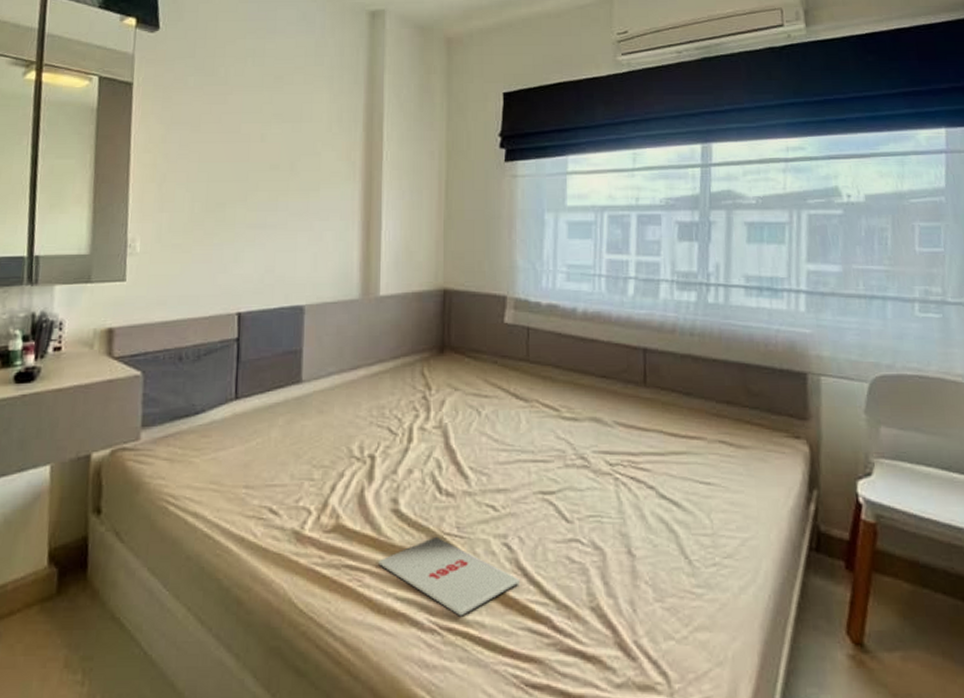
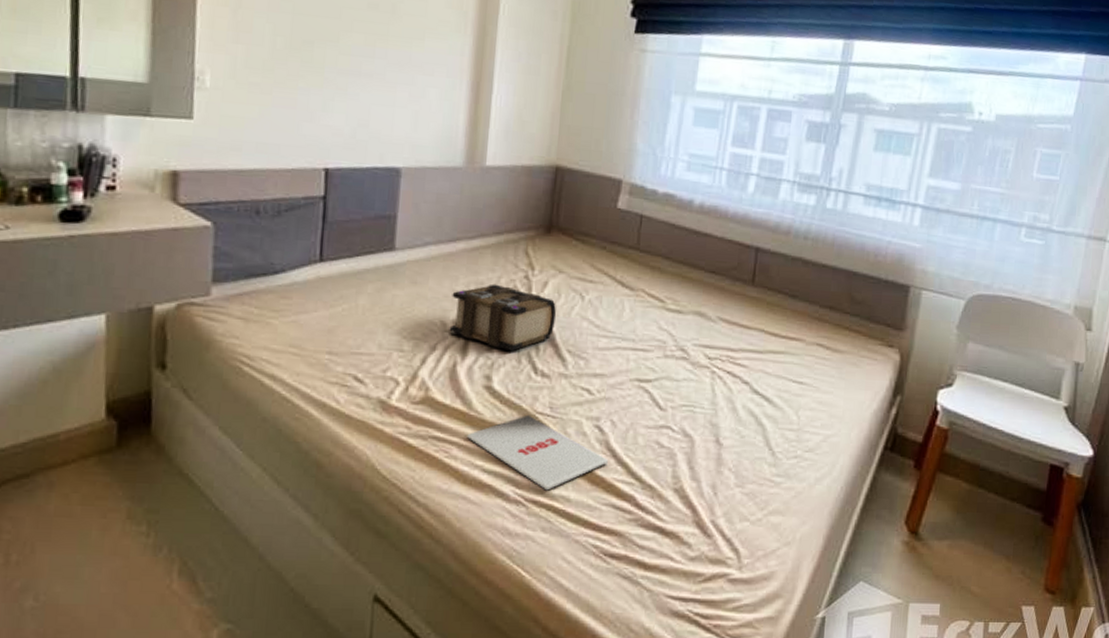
book: none [355,406,456,473] -> present [449,284,557,352]

